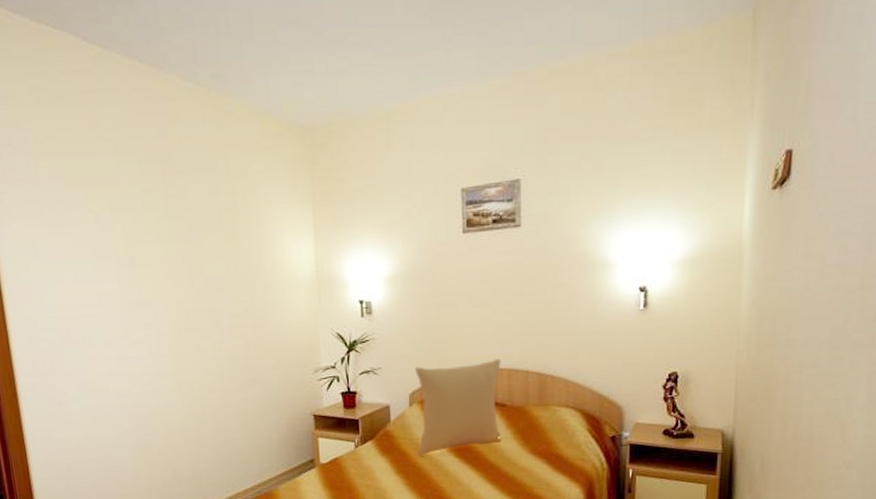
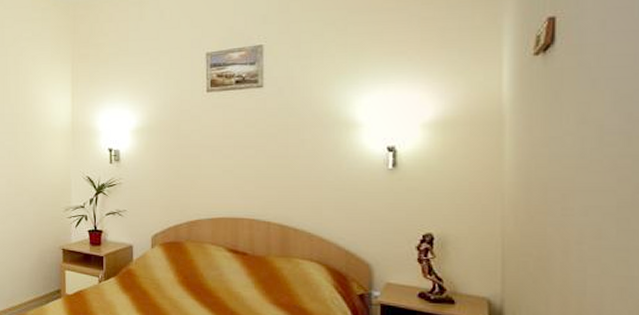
pillow: present [415,358,502,456] -> none [158,208,242,296]

